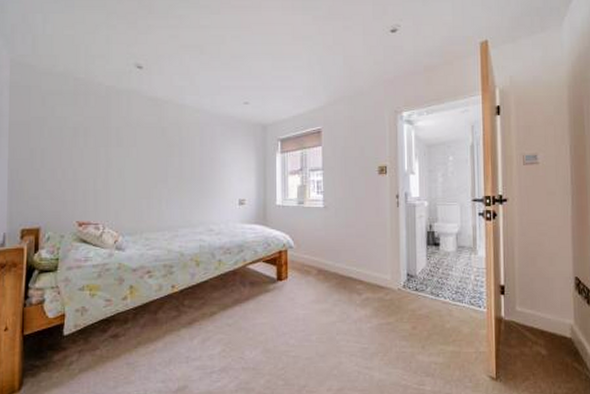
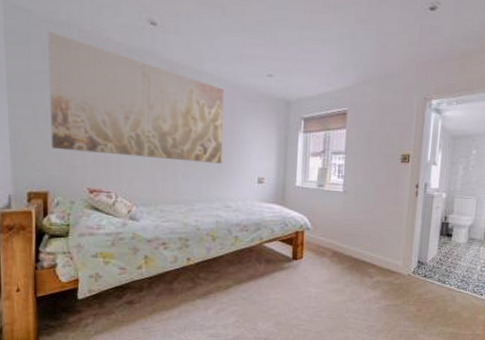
wall art: none [45,82,205,189] -> present [48,31,225,164]

